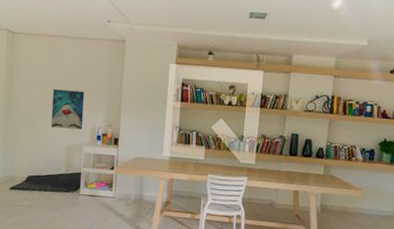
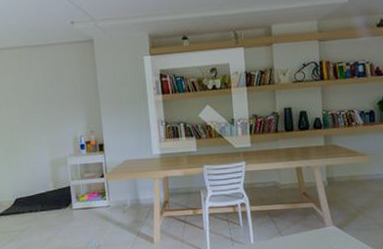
wall art: present [51,89,85,130] -> none [25,101,64,144]

